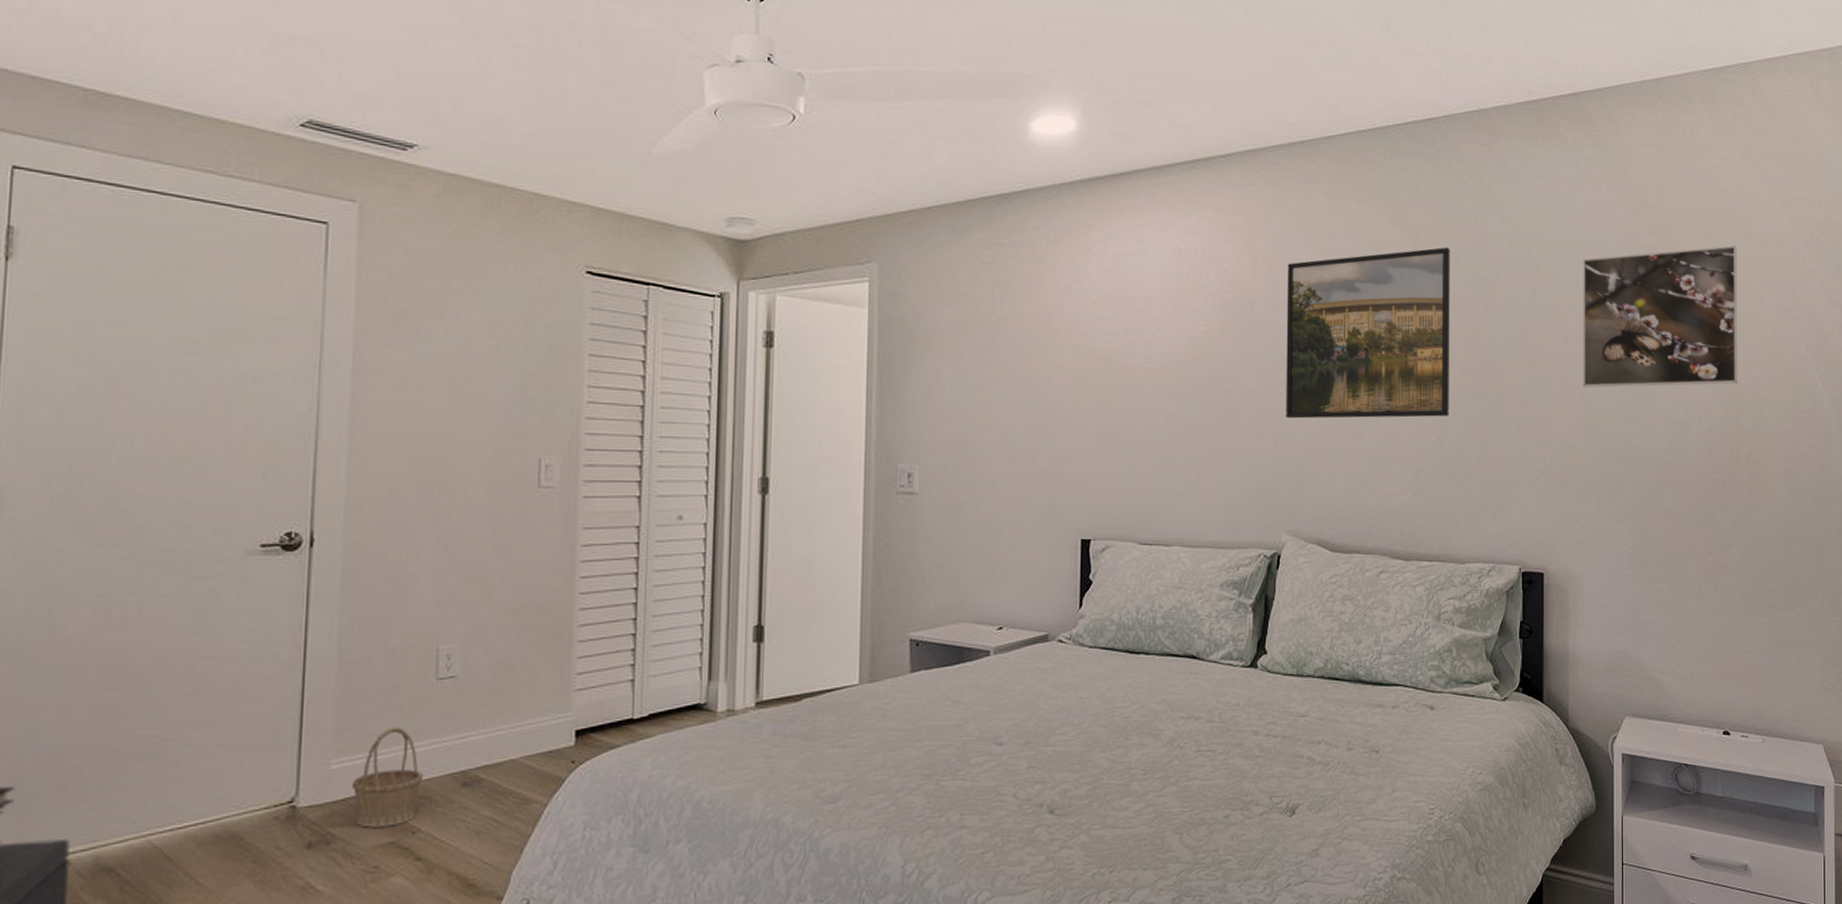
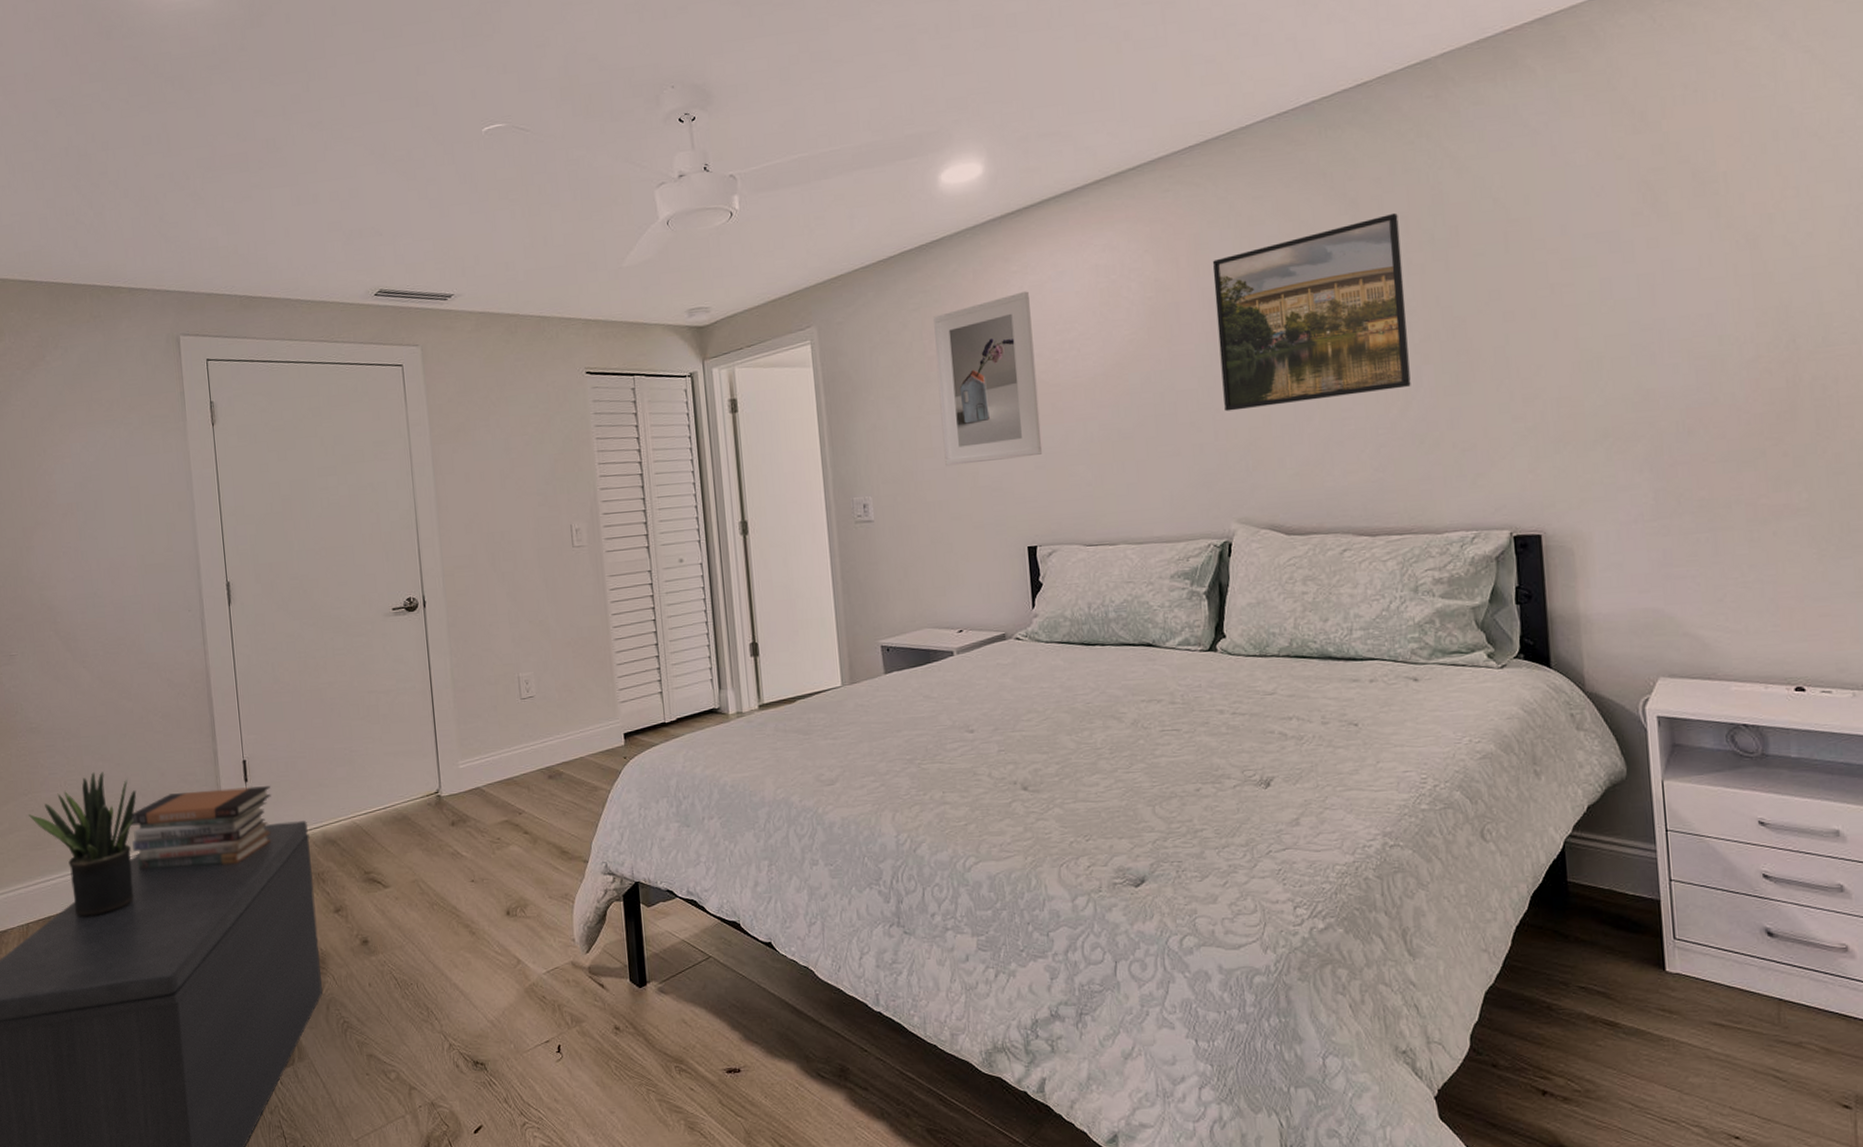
basket: present [351,727,424,828] -> none [474,736,522,810]
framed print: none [1004,262,1109,441] -> present [933,291,1042,466]
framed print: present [1582,245,1738,388] -> none [1565,145,1791,335]

